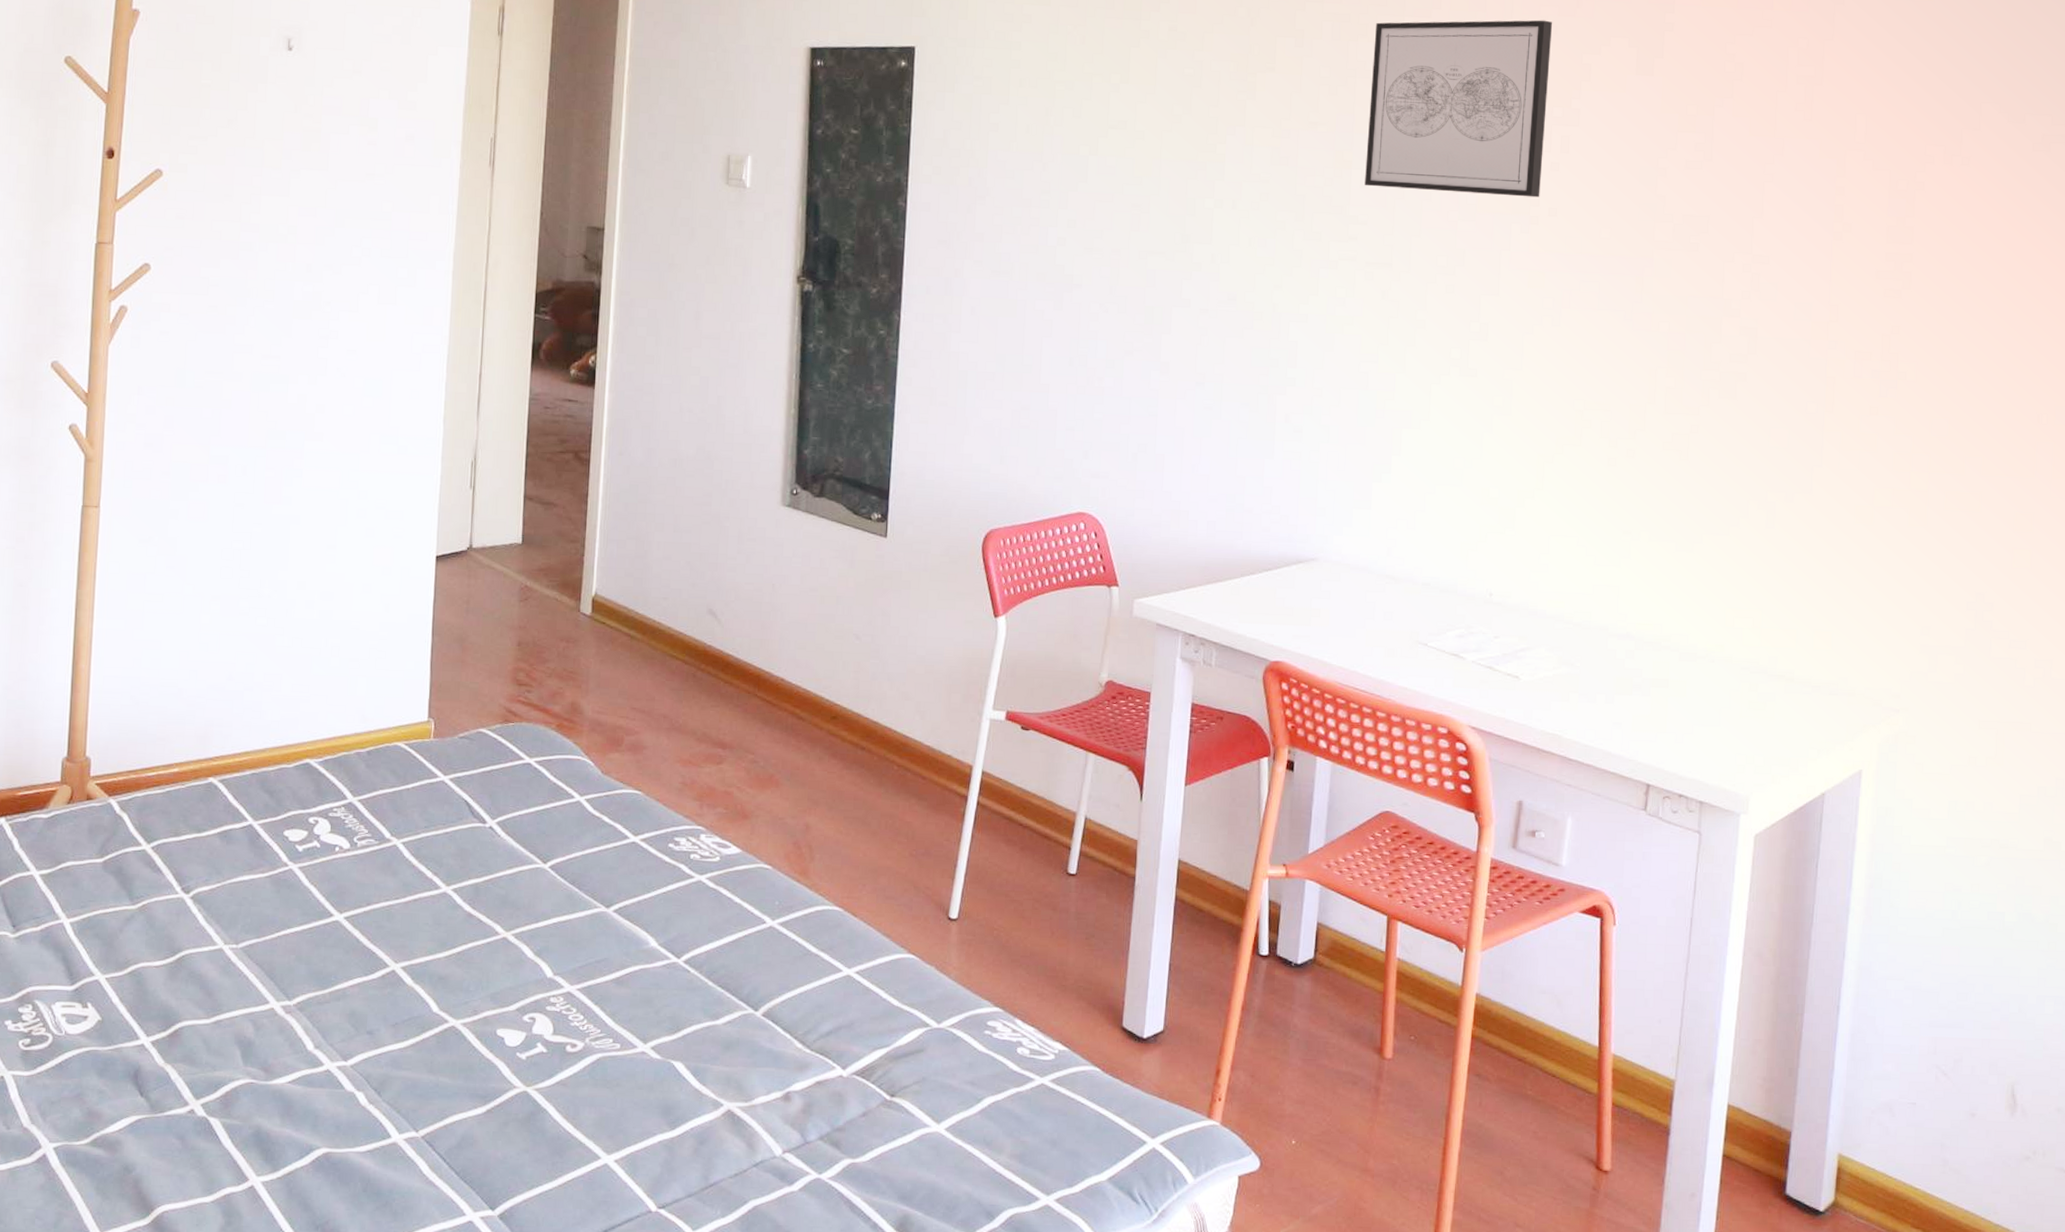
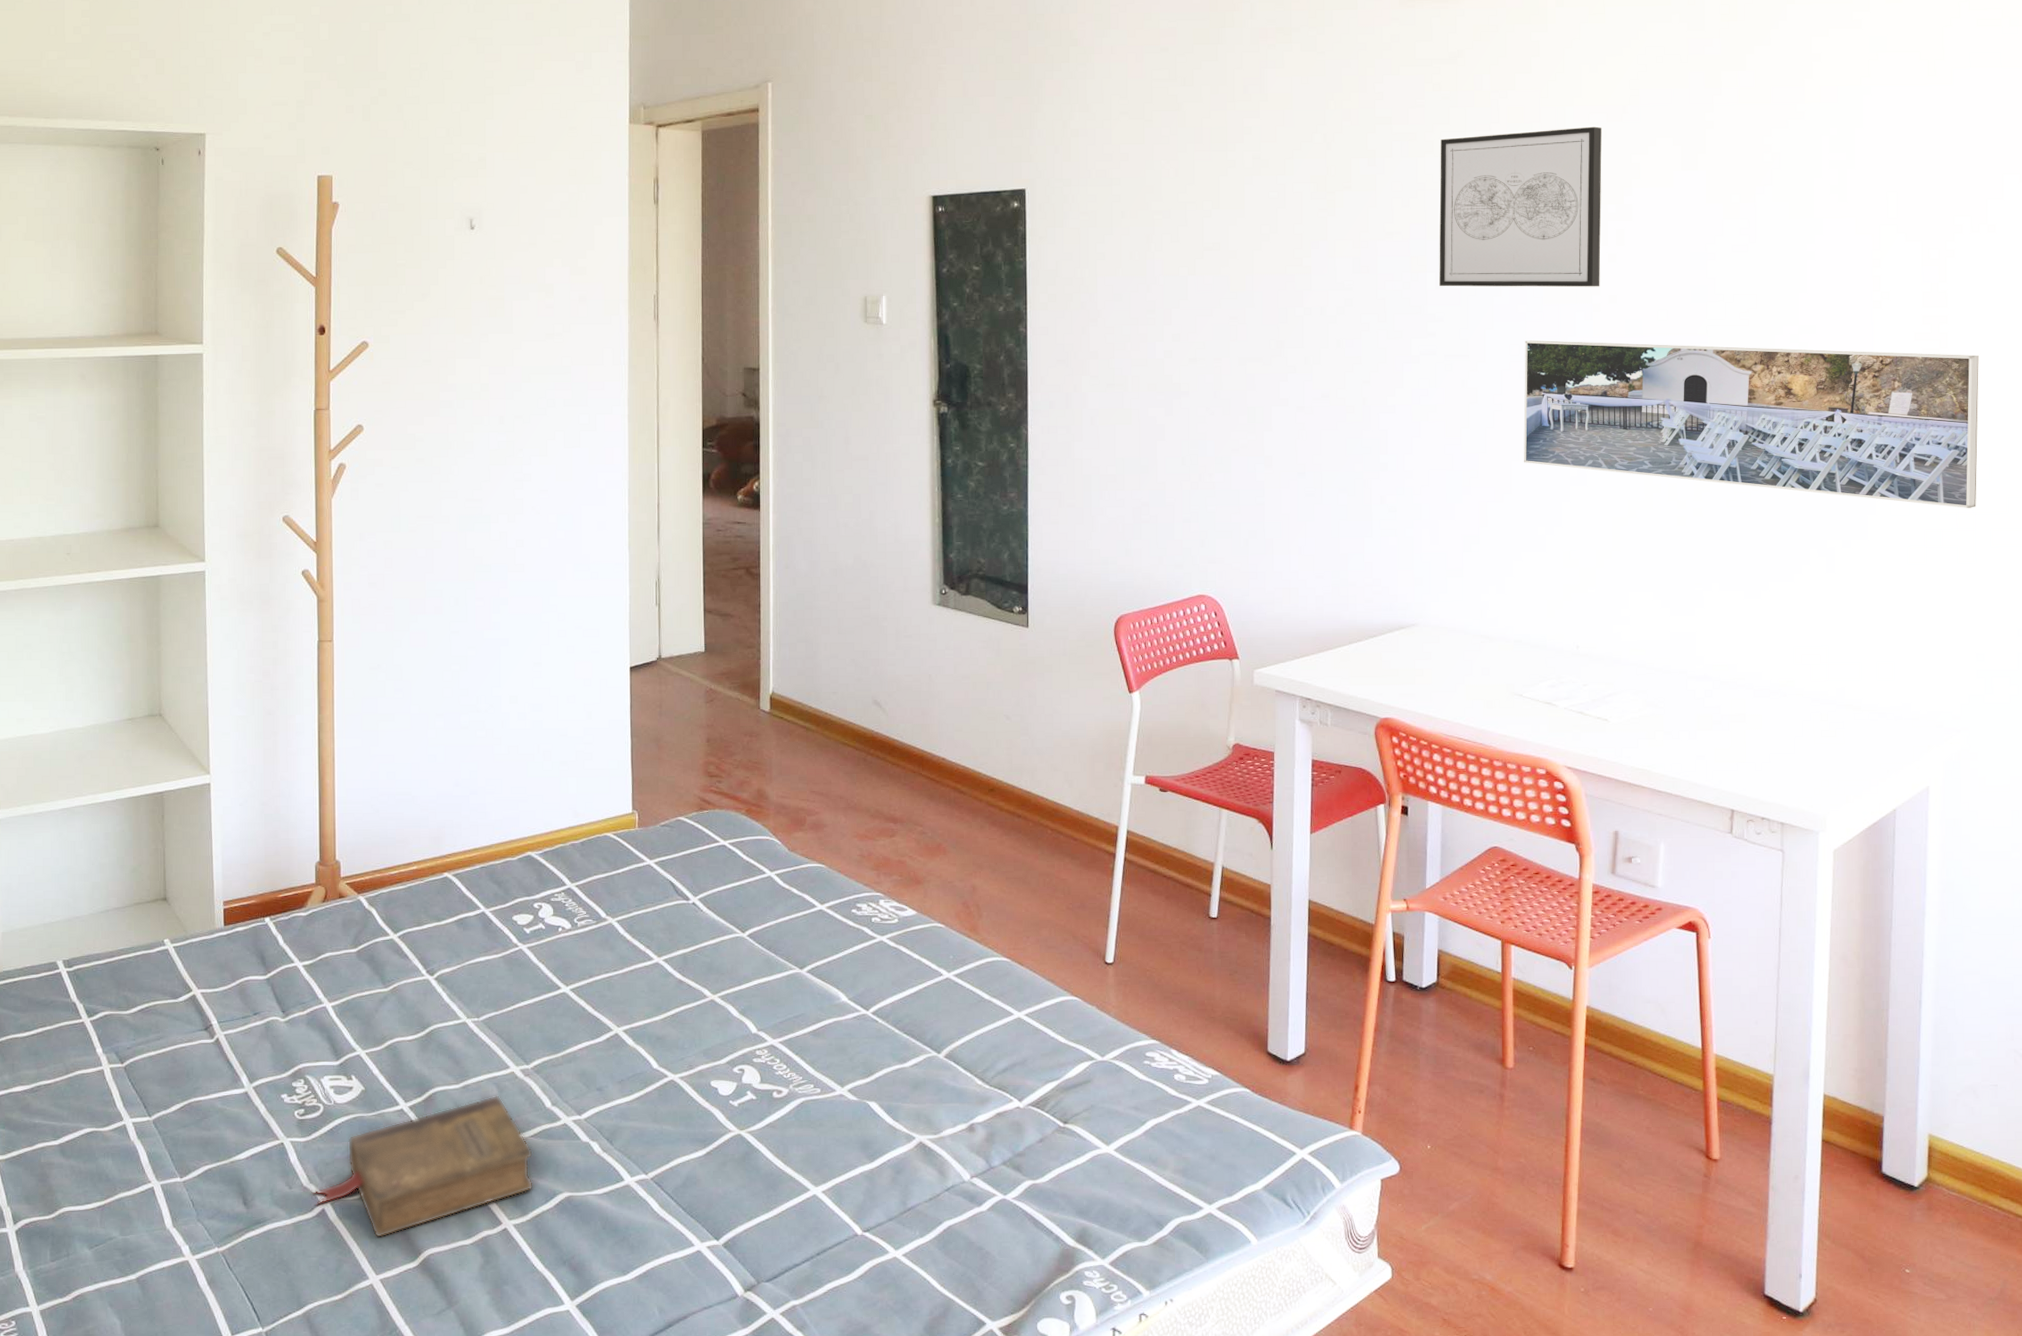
book: none [32,1033,290,1190] -> present [311,1095,534,1238]
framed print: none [1444,252,1943,467] -> present [1523,340,1979,508]

